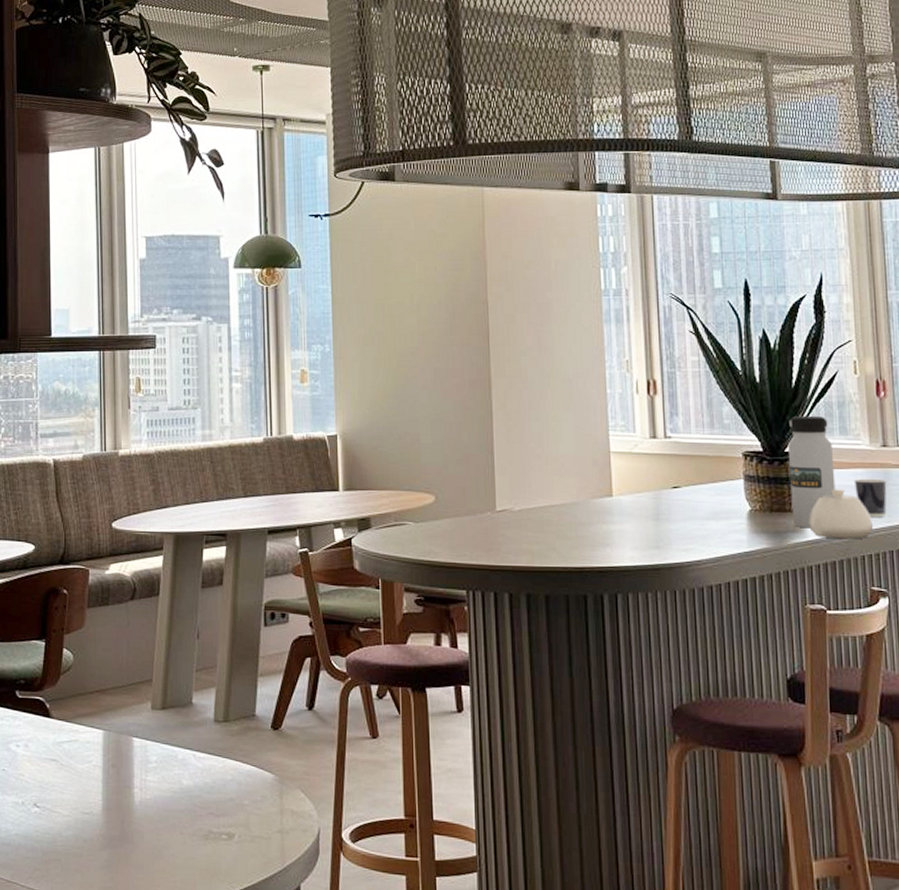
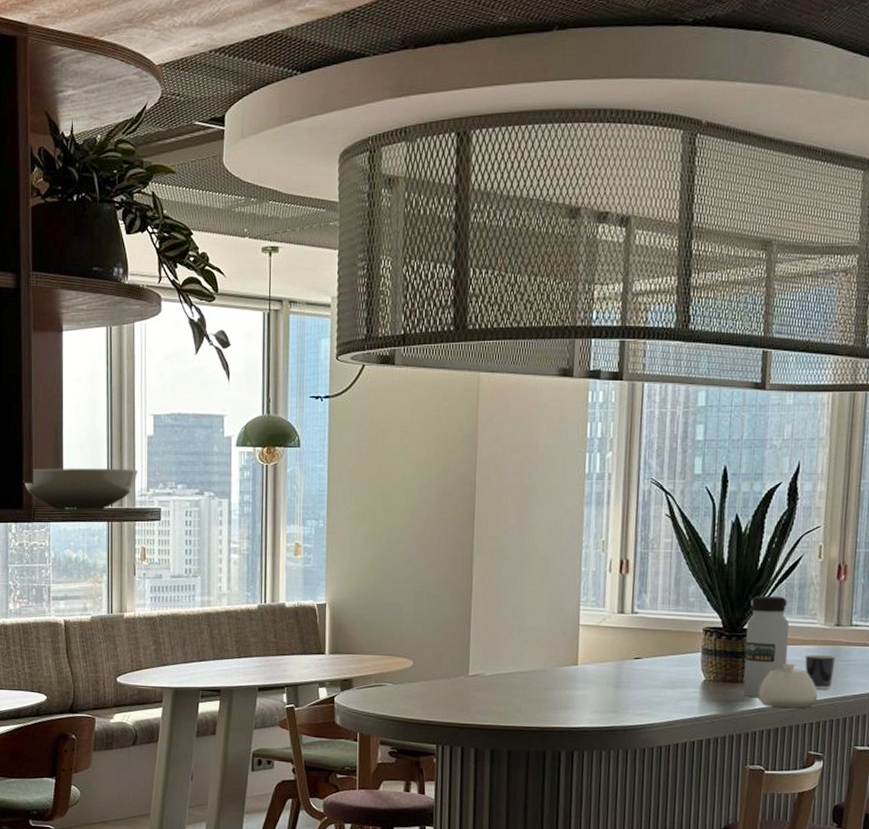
bowl: none [8,294,131,340] -> present [23,468,139,511]

